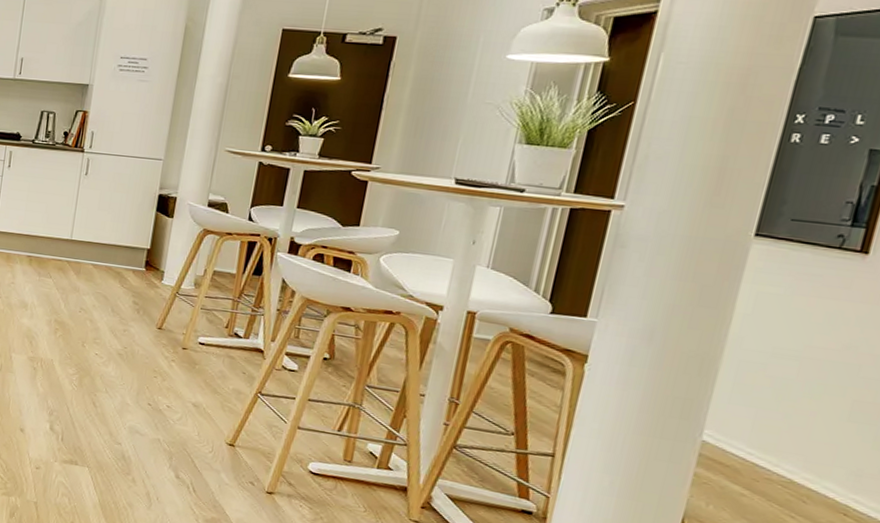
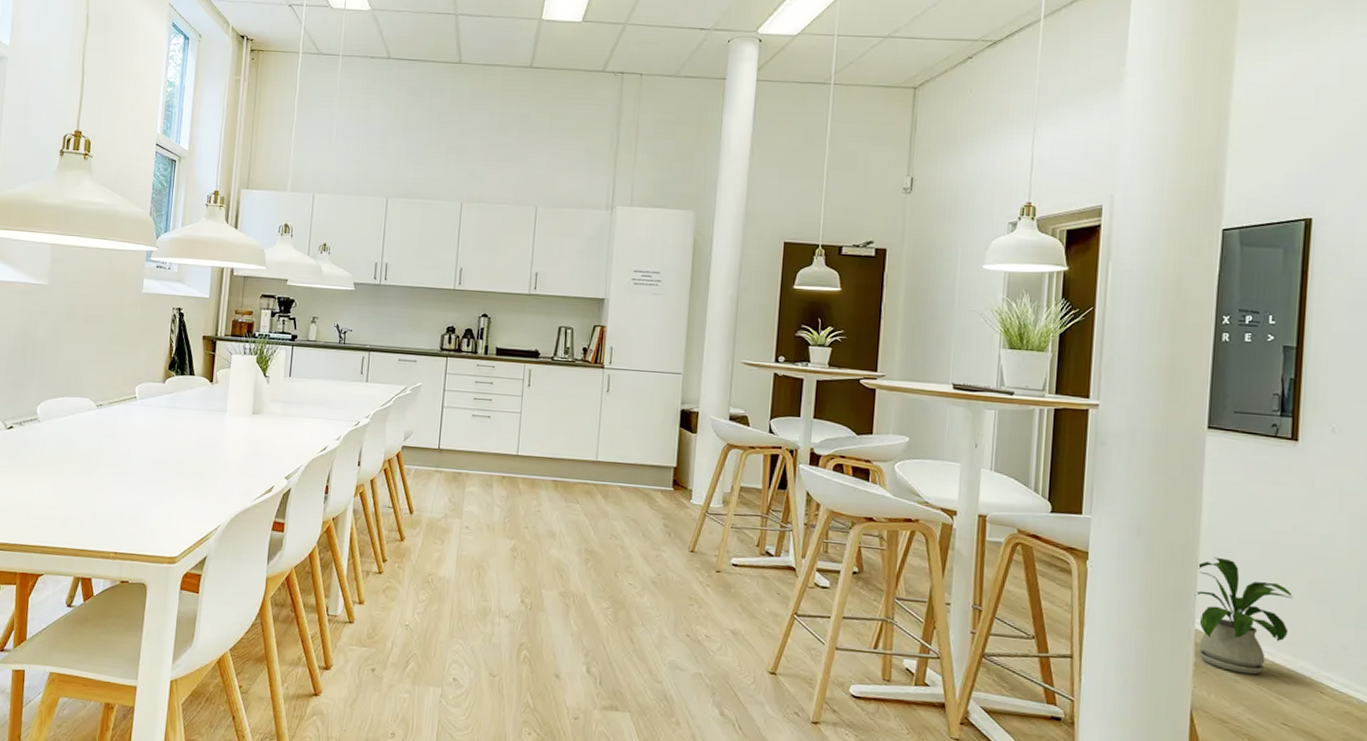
house plant: none [700,369,830,491] -> present [1195,557,1294,675]

